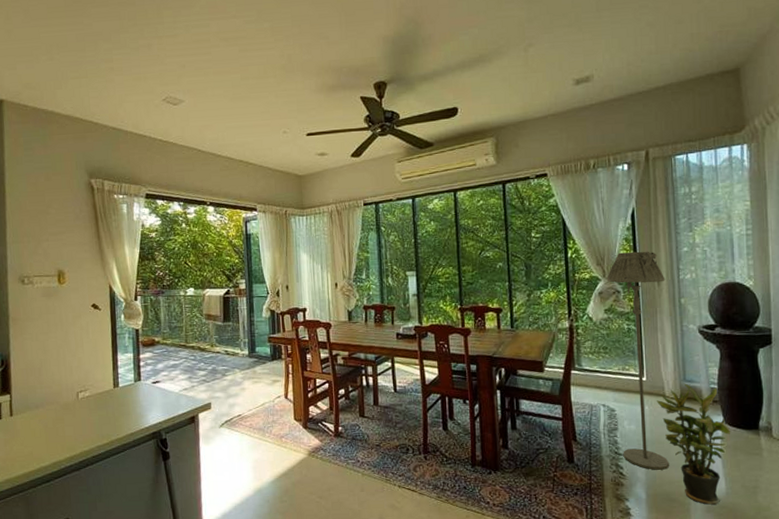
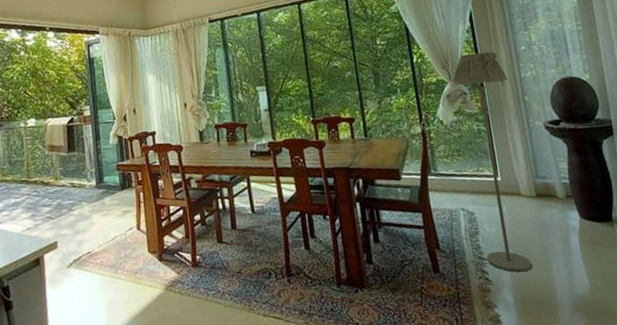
potted plant: present [656,383,731,505] -> none [512,180,587,304]

